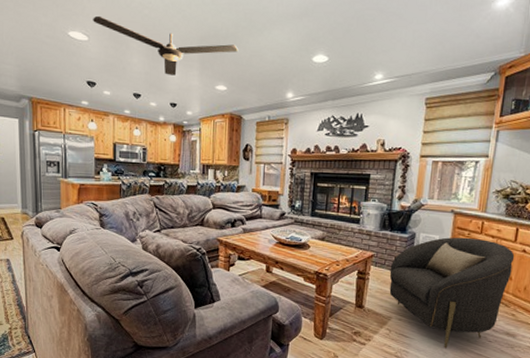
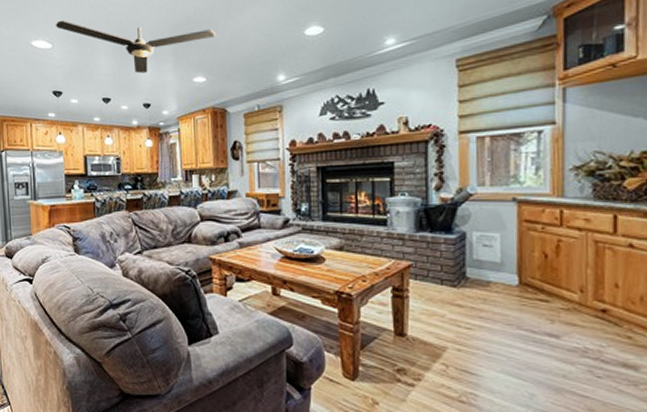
armchair: present [389,237,515,348] -> none [436,233,618,389]

